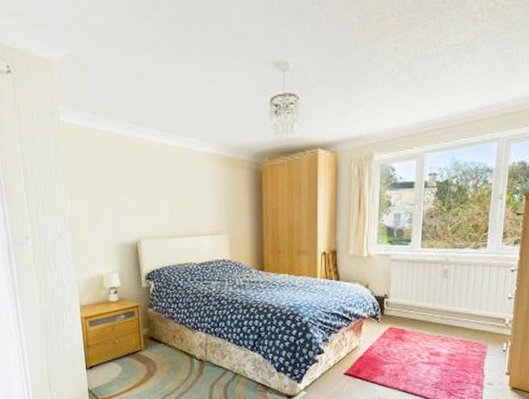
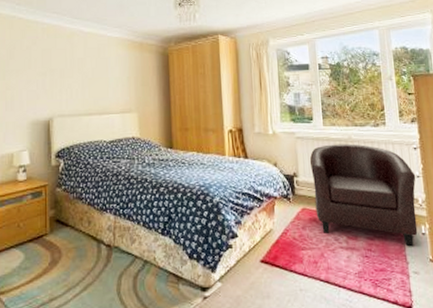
chair: none [402,266,508,362] -> present [309,143,418,247]

